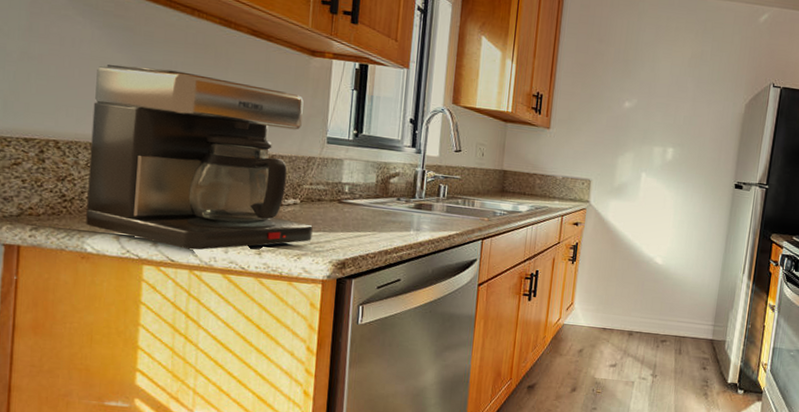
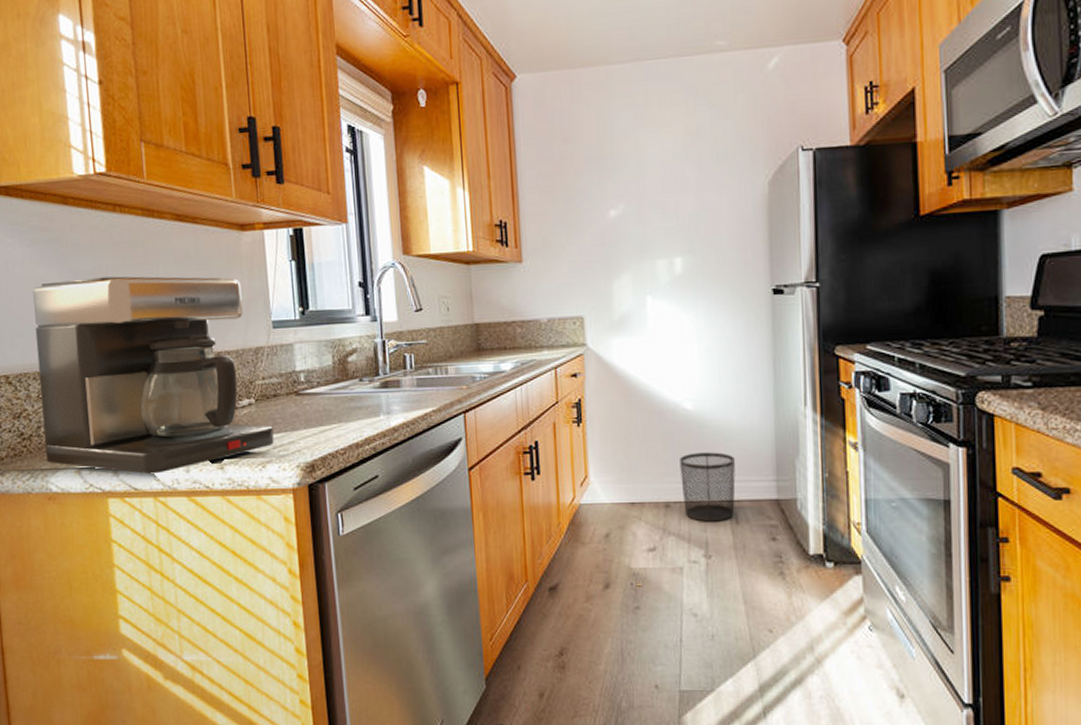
waste bin: none [642,296,686,351] -> present [680,452,736,522]

